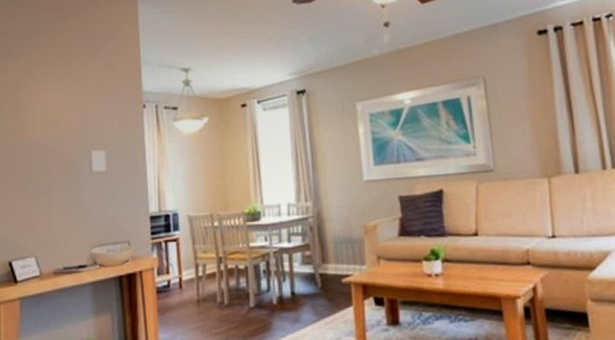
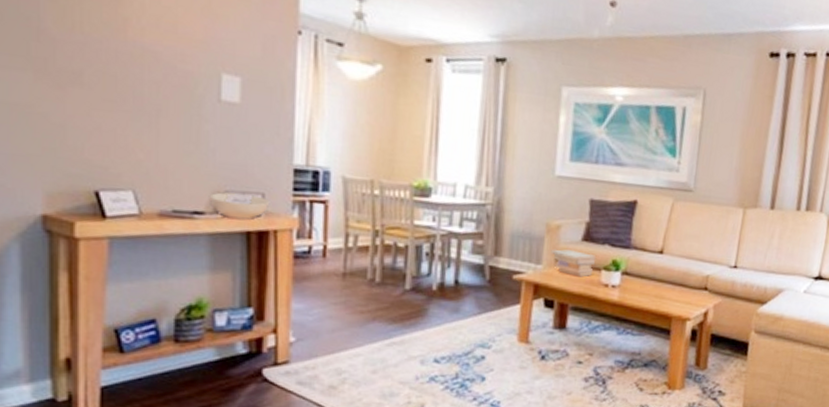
books: none [372,246,416,272] -> present [550,249,596,277]

